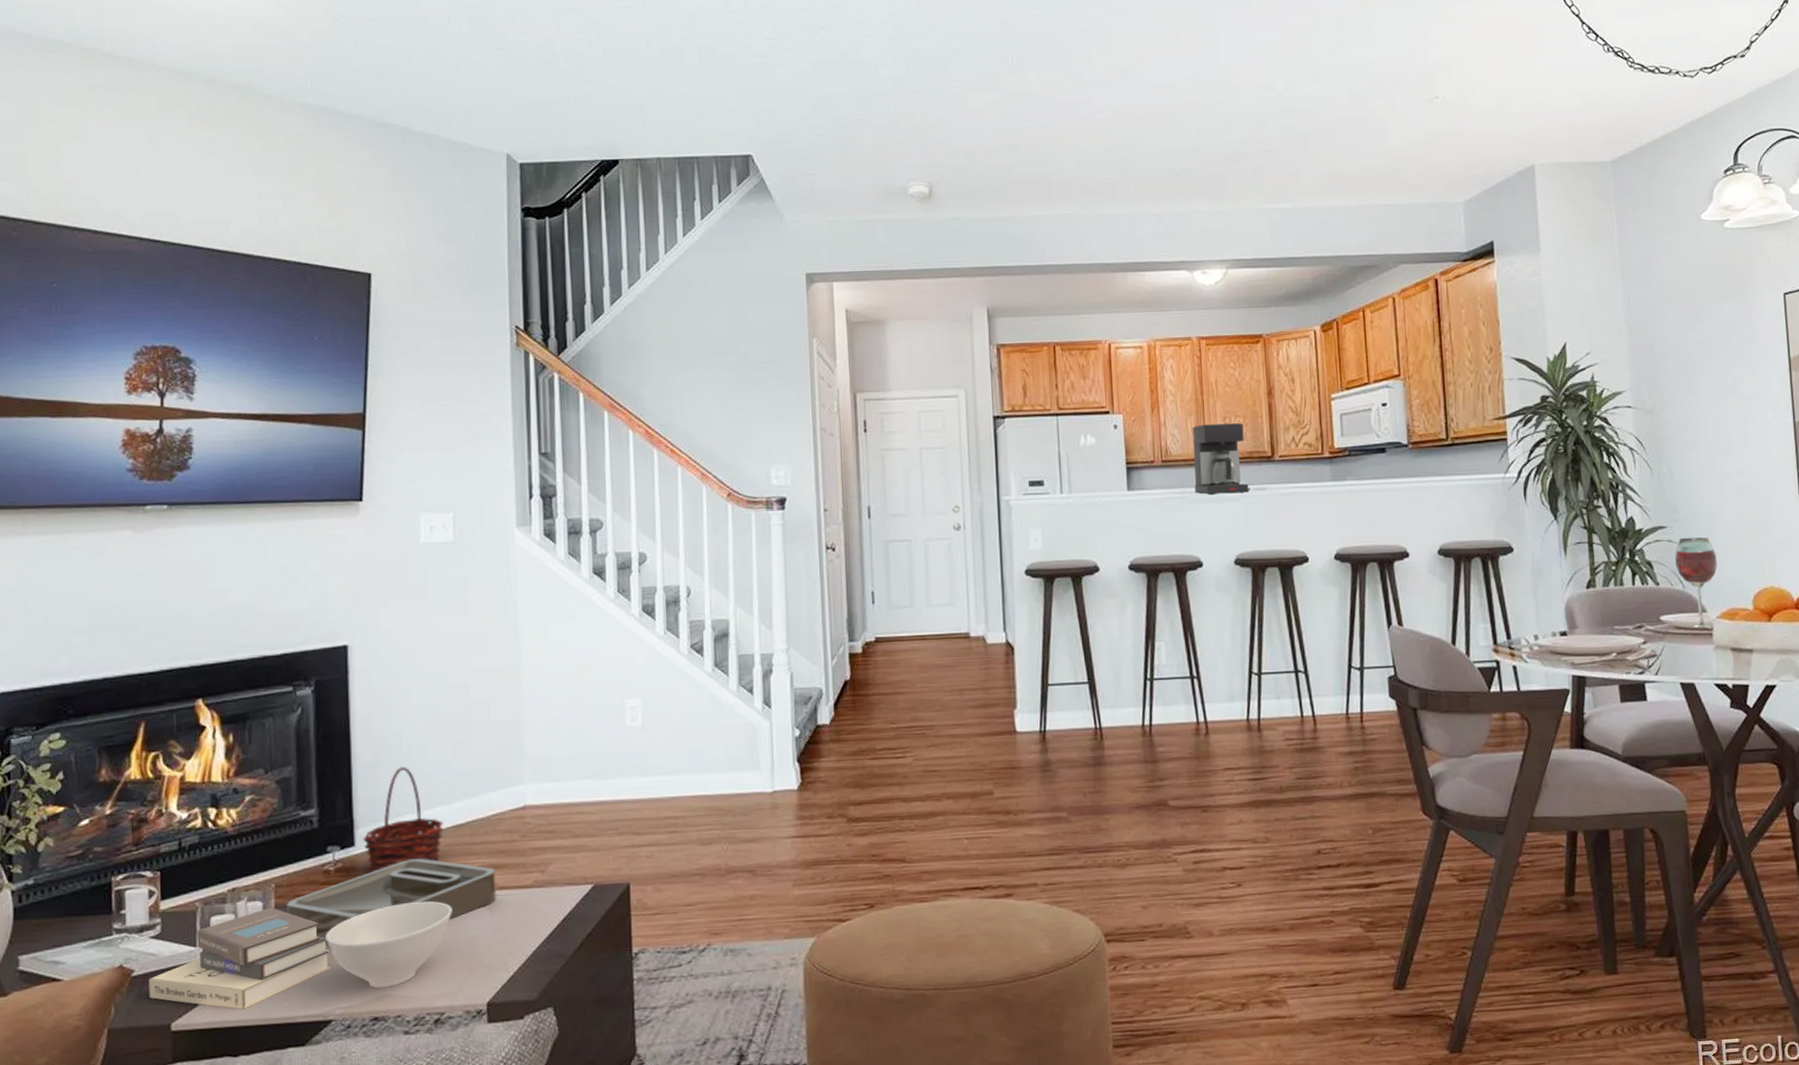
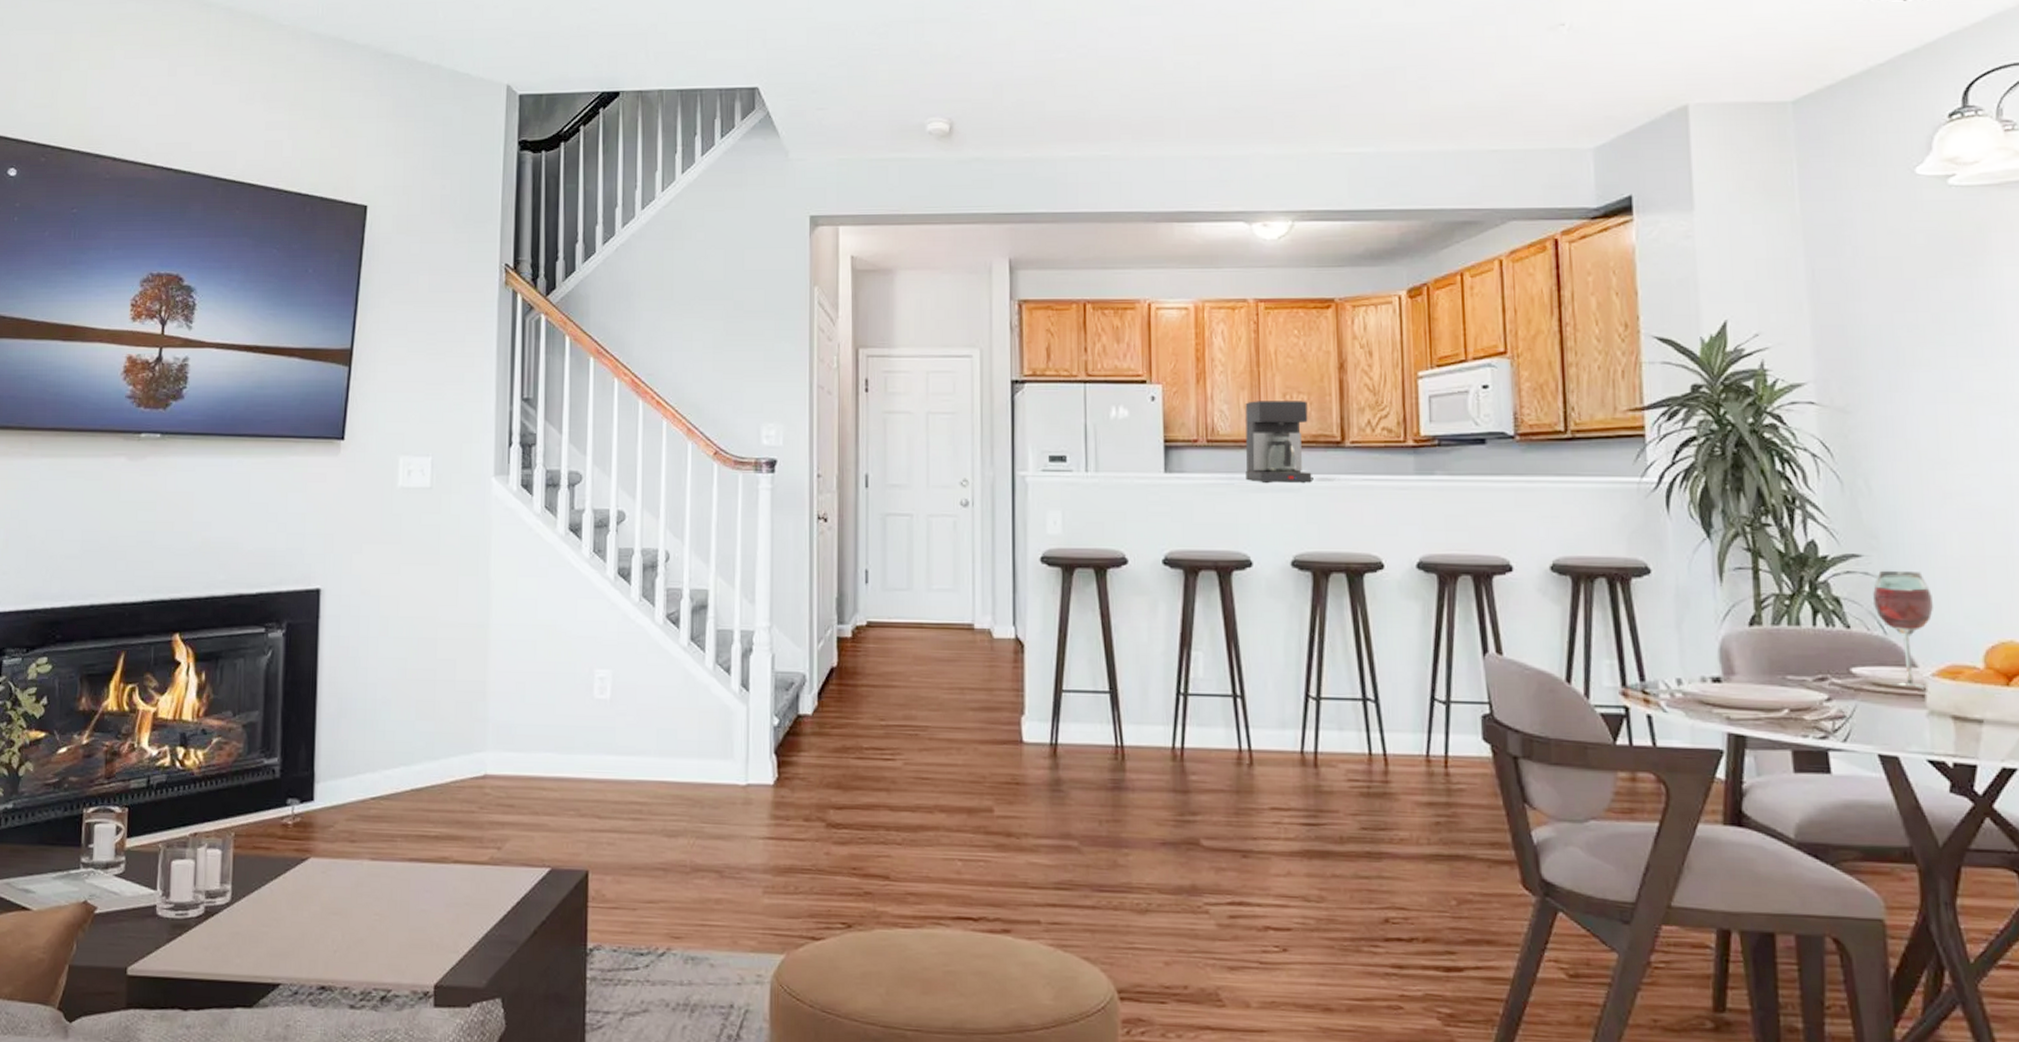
books: present [149,907,332,1011] -> none [109,856,284,963]
decorative tray: present [287,858,496,944] -> none [244,820,451,902]
bowl: present [325,901,452,988] -> none [279,866,405,956]
basket: present [363,767,443,872] -> none [322,721,402,831]

